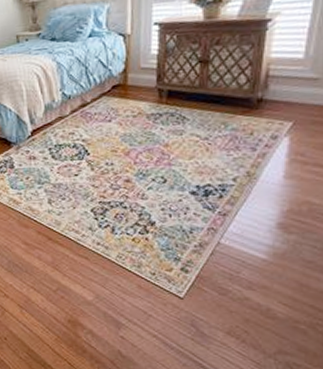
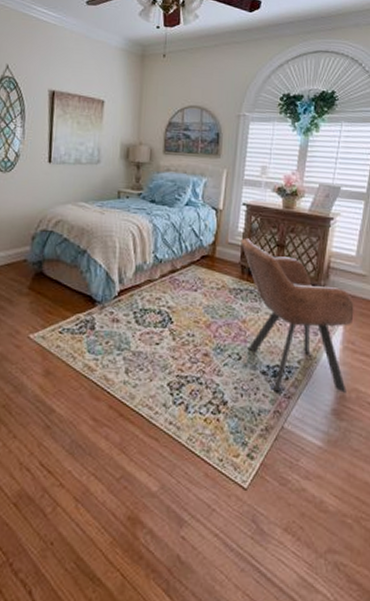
armchair: none [156,60,303,210] -> present [241,238,354,394]

